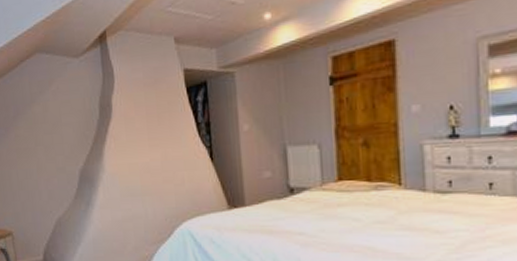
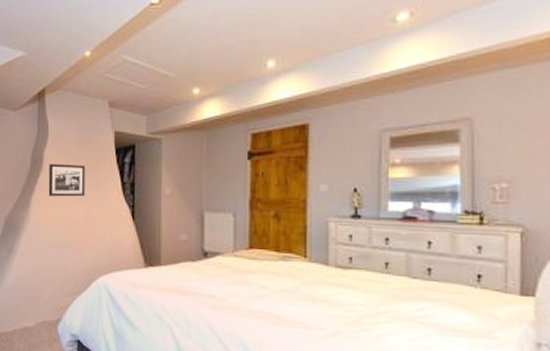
picture frame: none [118,108,159,145] -> present [48,164,85,197]

